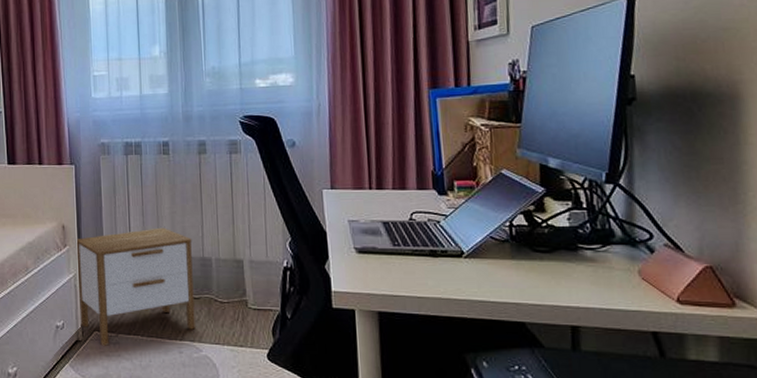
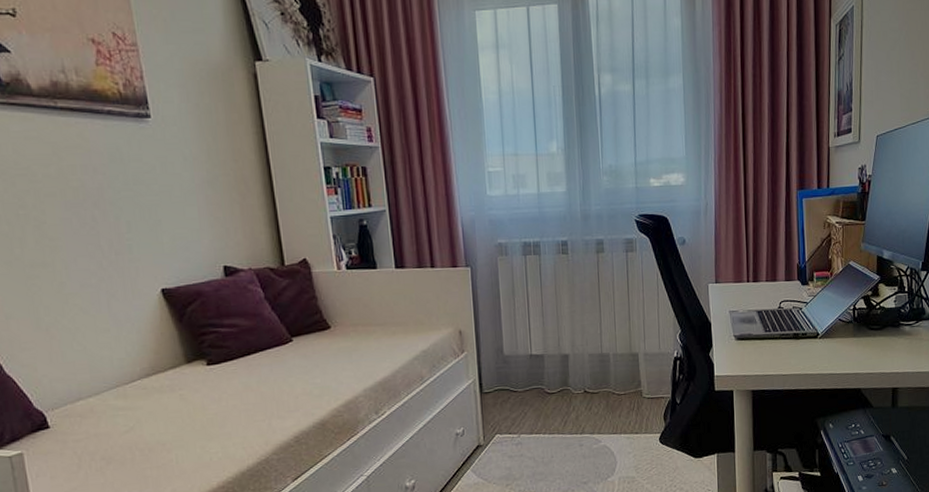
nightstand: present [76,227,196,346] -> none [474,327,595,448]

